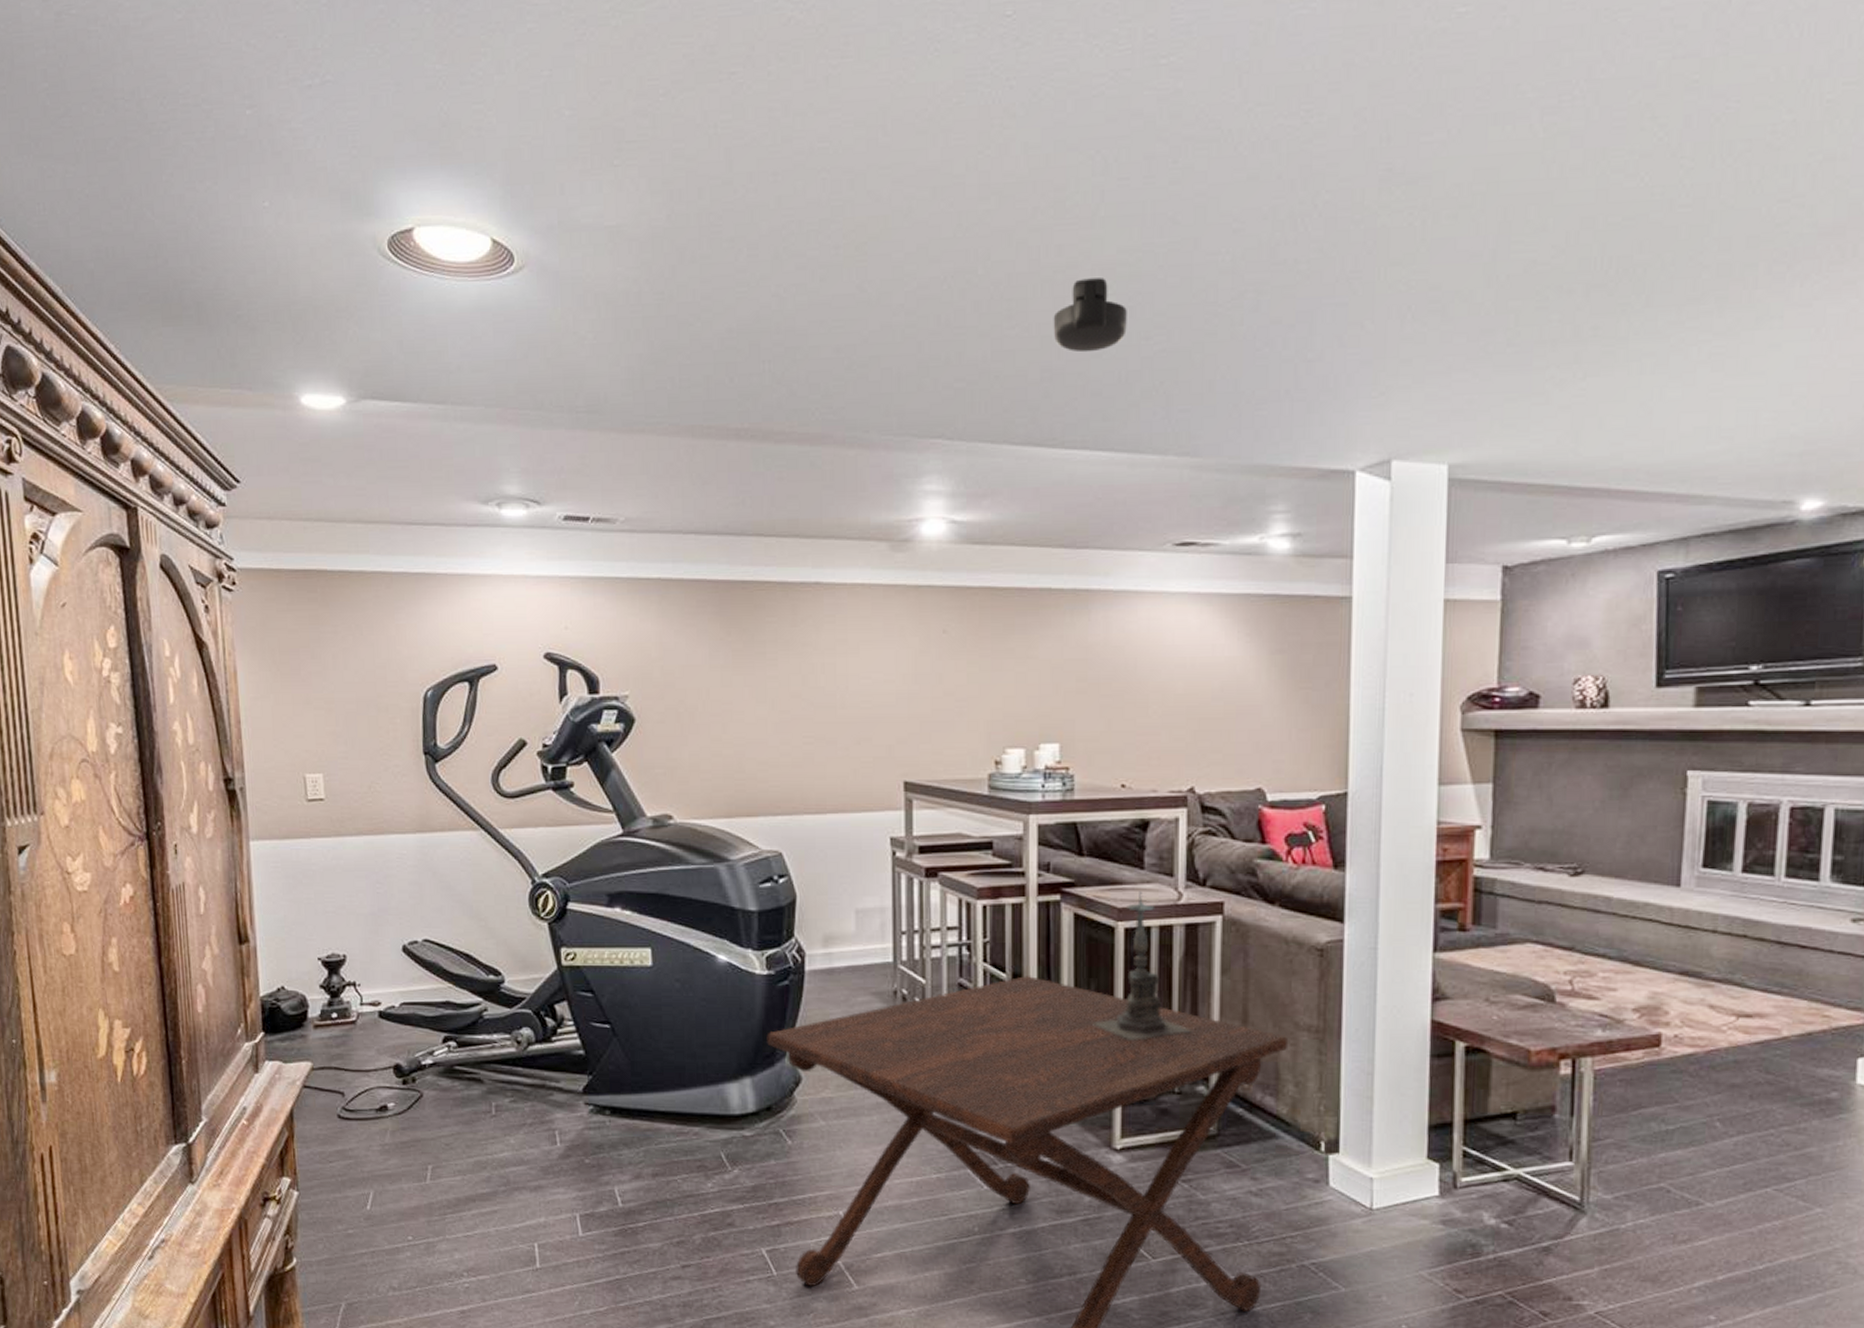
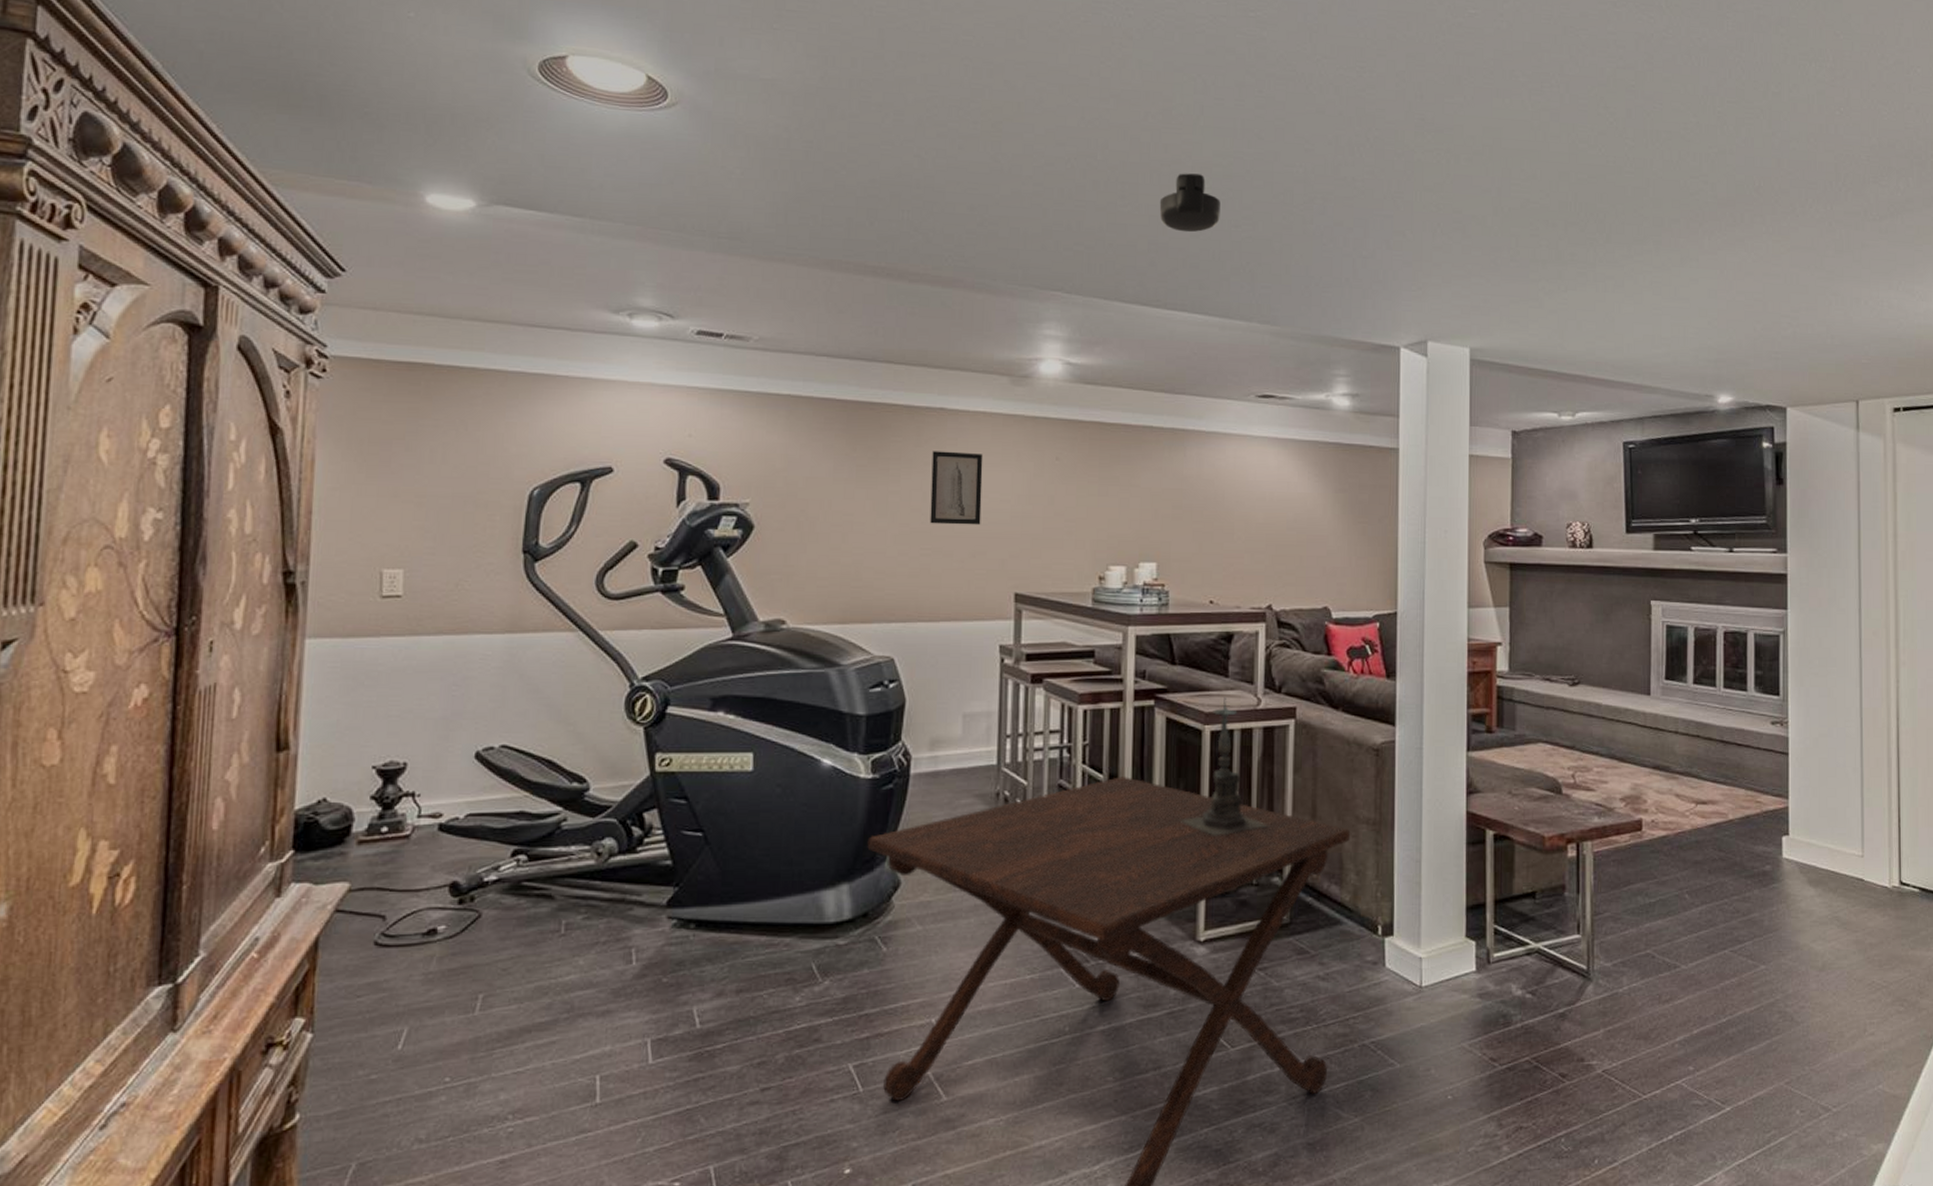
wall art: none [810,629,865,710] -> present [930,451,983,525]

